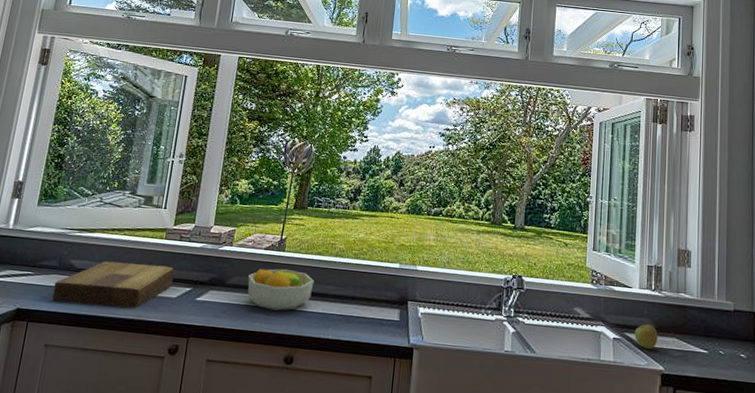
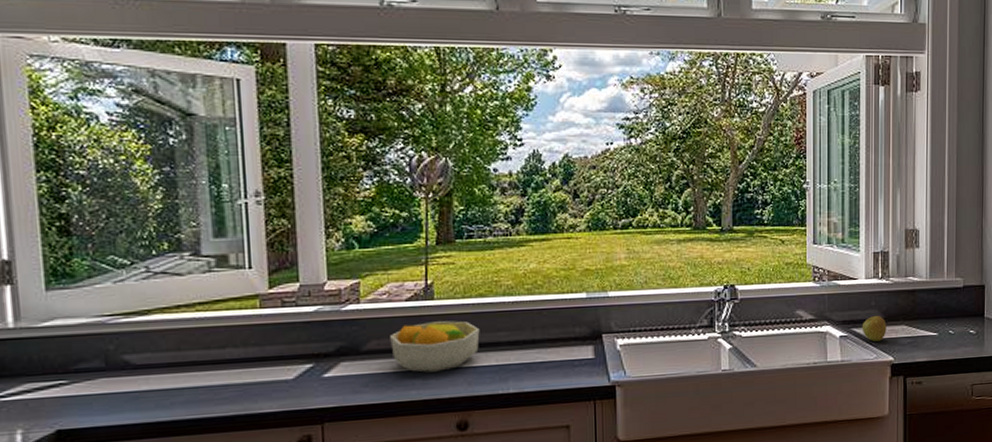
cutting board: present [52,261,175,309] -> none [105,342,284,413]

